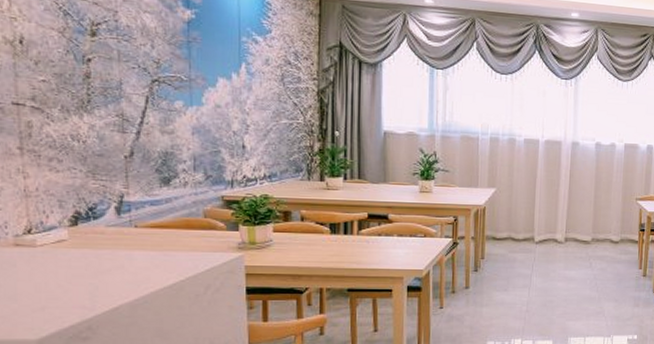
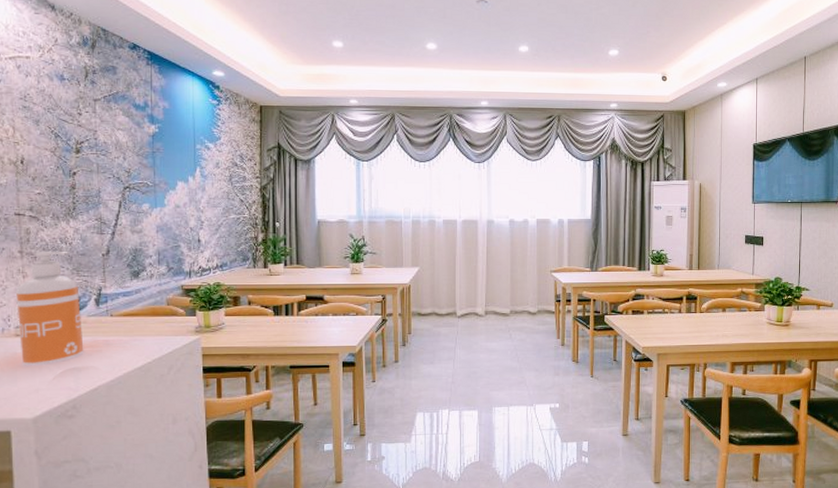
soap dispenser: none [15,148,102,281] -> present [16,251,84,366]

